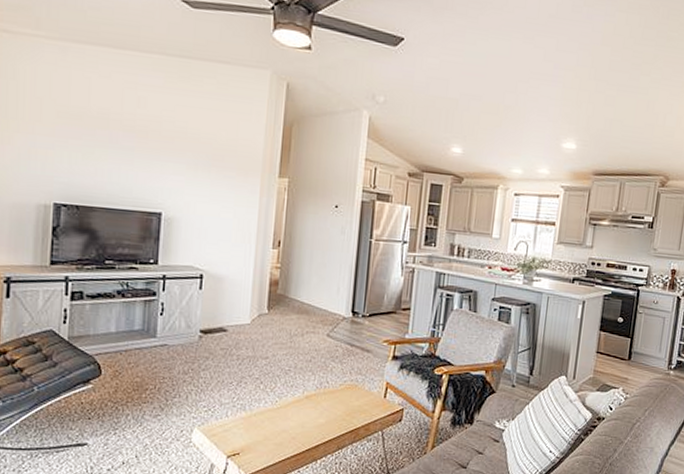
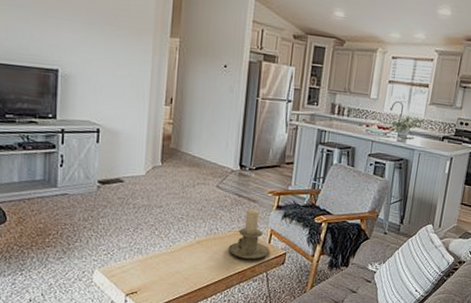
candle holder: none [339,360,386,416] -> present [228,209,270,259]

